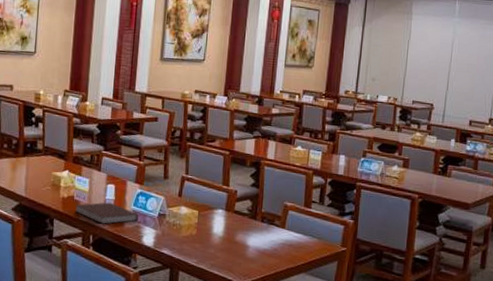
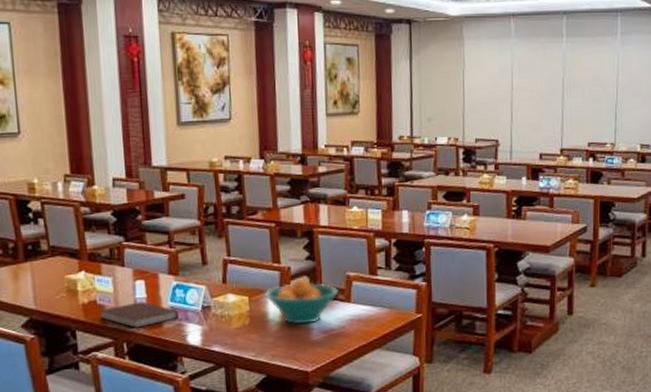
fruit bowl: none [212,202,276,242] -> present [265,278,339,325]

